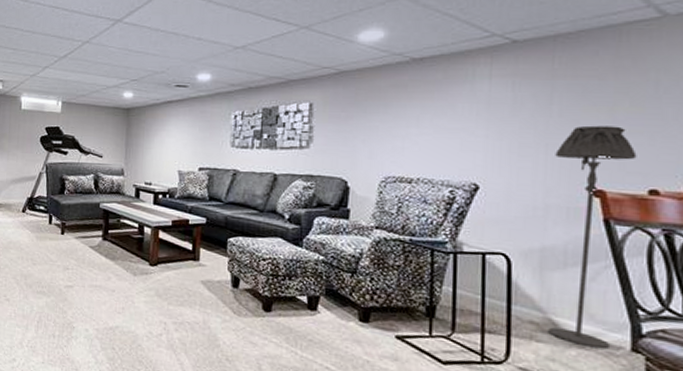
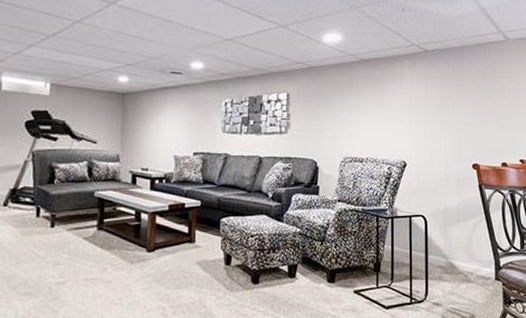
floor lamp: present [548,125,637,350] -> none [450,116,495,281]

